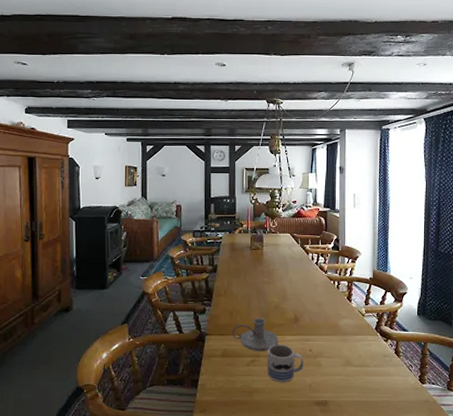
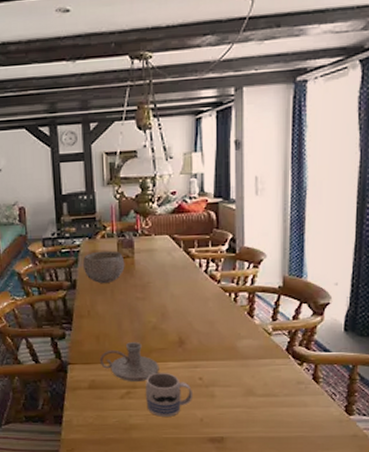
bowl: none [224,243,256,269] -> present [83,250,125,284]

